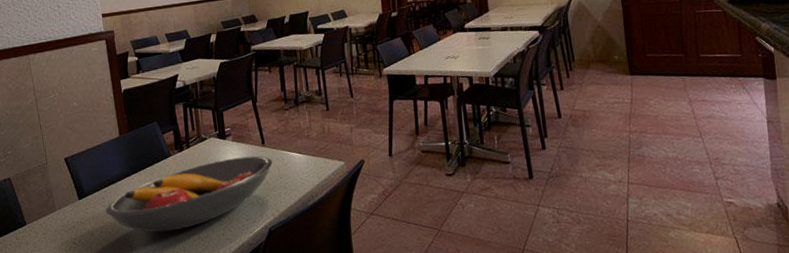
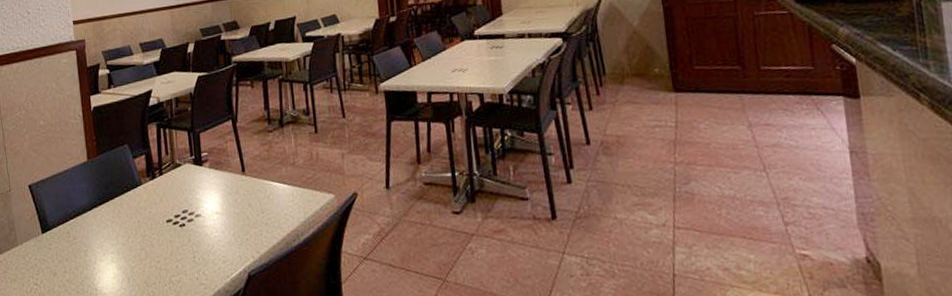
fruit bowl: present [105,156,273,233] -> none [70,186,253,274]

